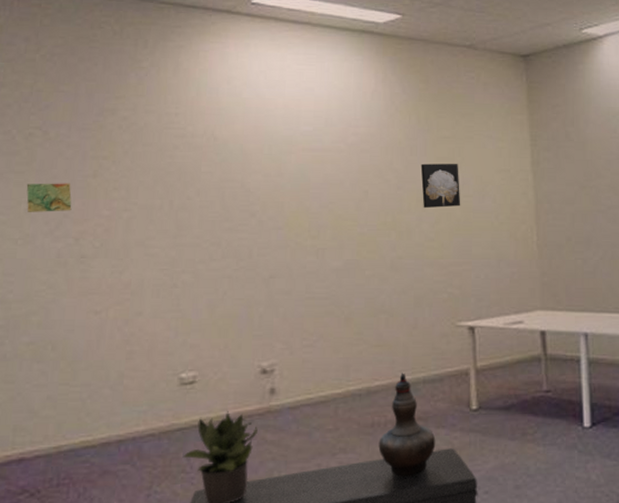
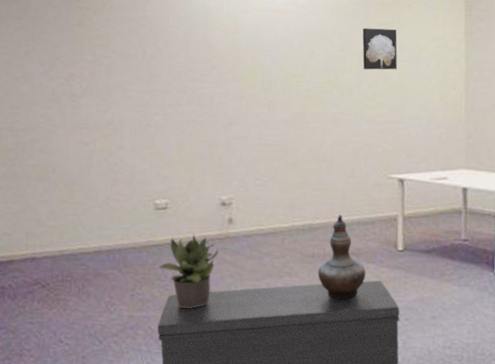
map: present [26,183,72,212] -> none [24,29,62,55]

